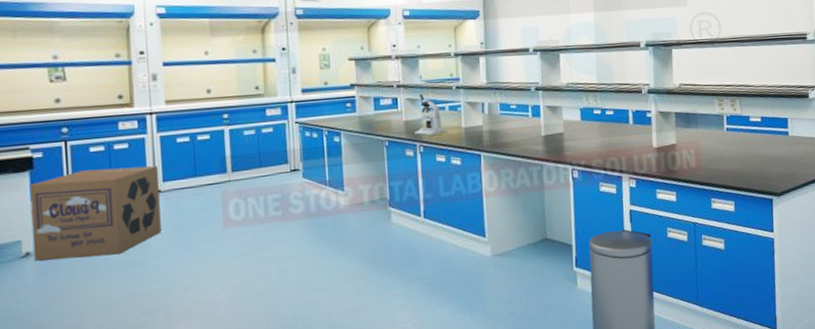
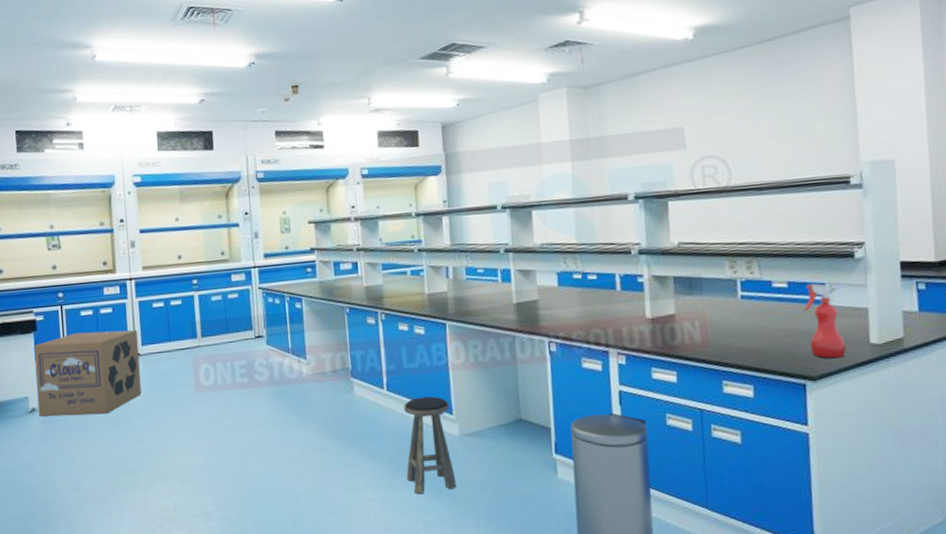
microscope: present [413,94,448,137] -> none [374,258,411,304]
stool: none [440,221,488,313] -> present [403,396,457,495]
spray bottle: none [772,118,802,178] -> present [803,283,846,359]

